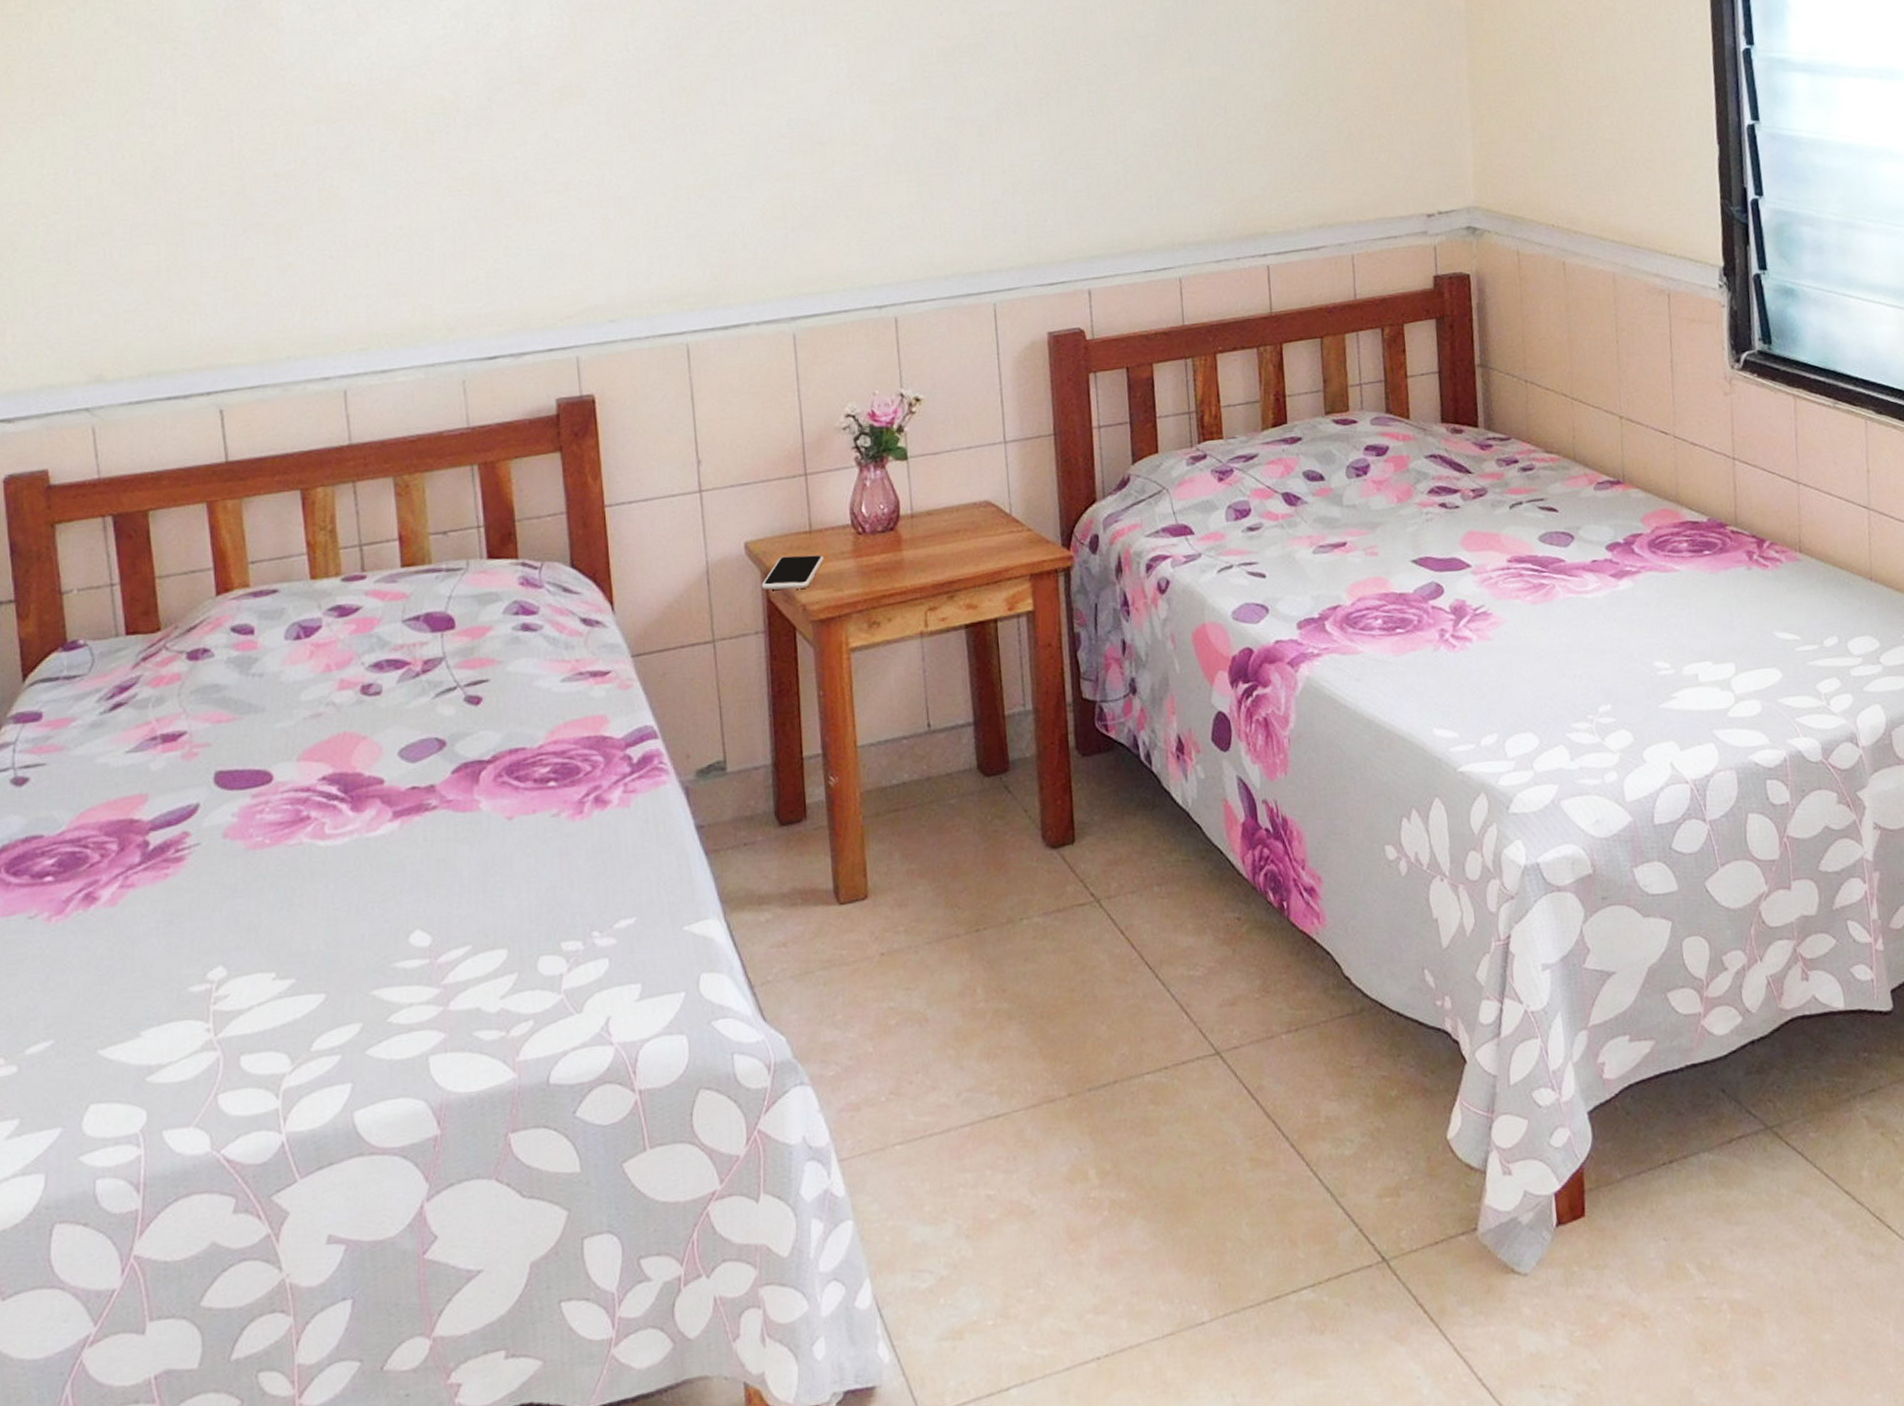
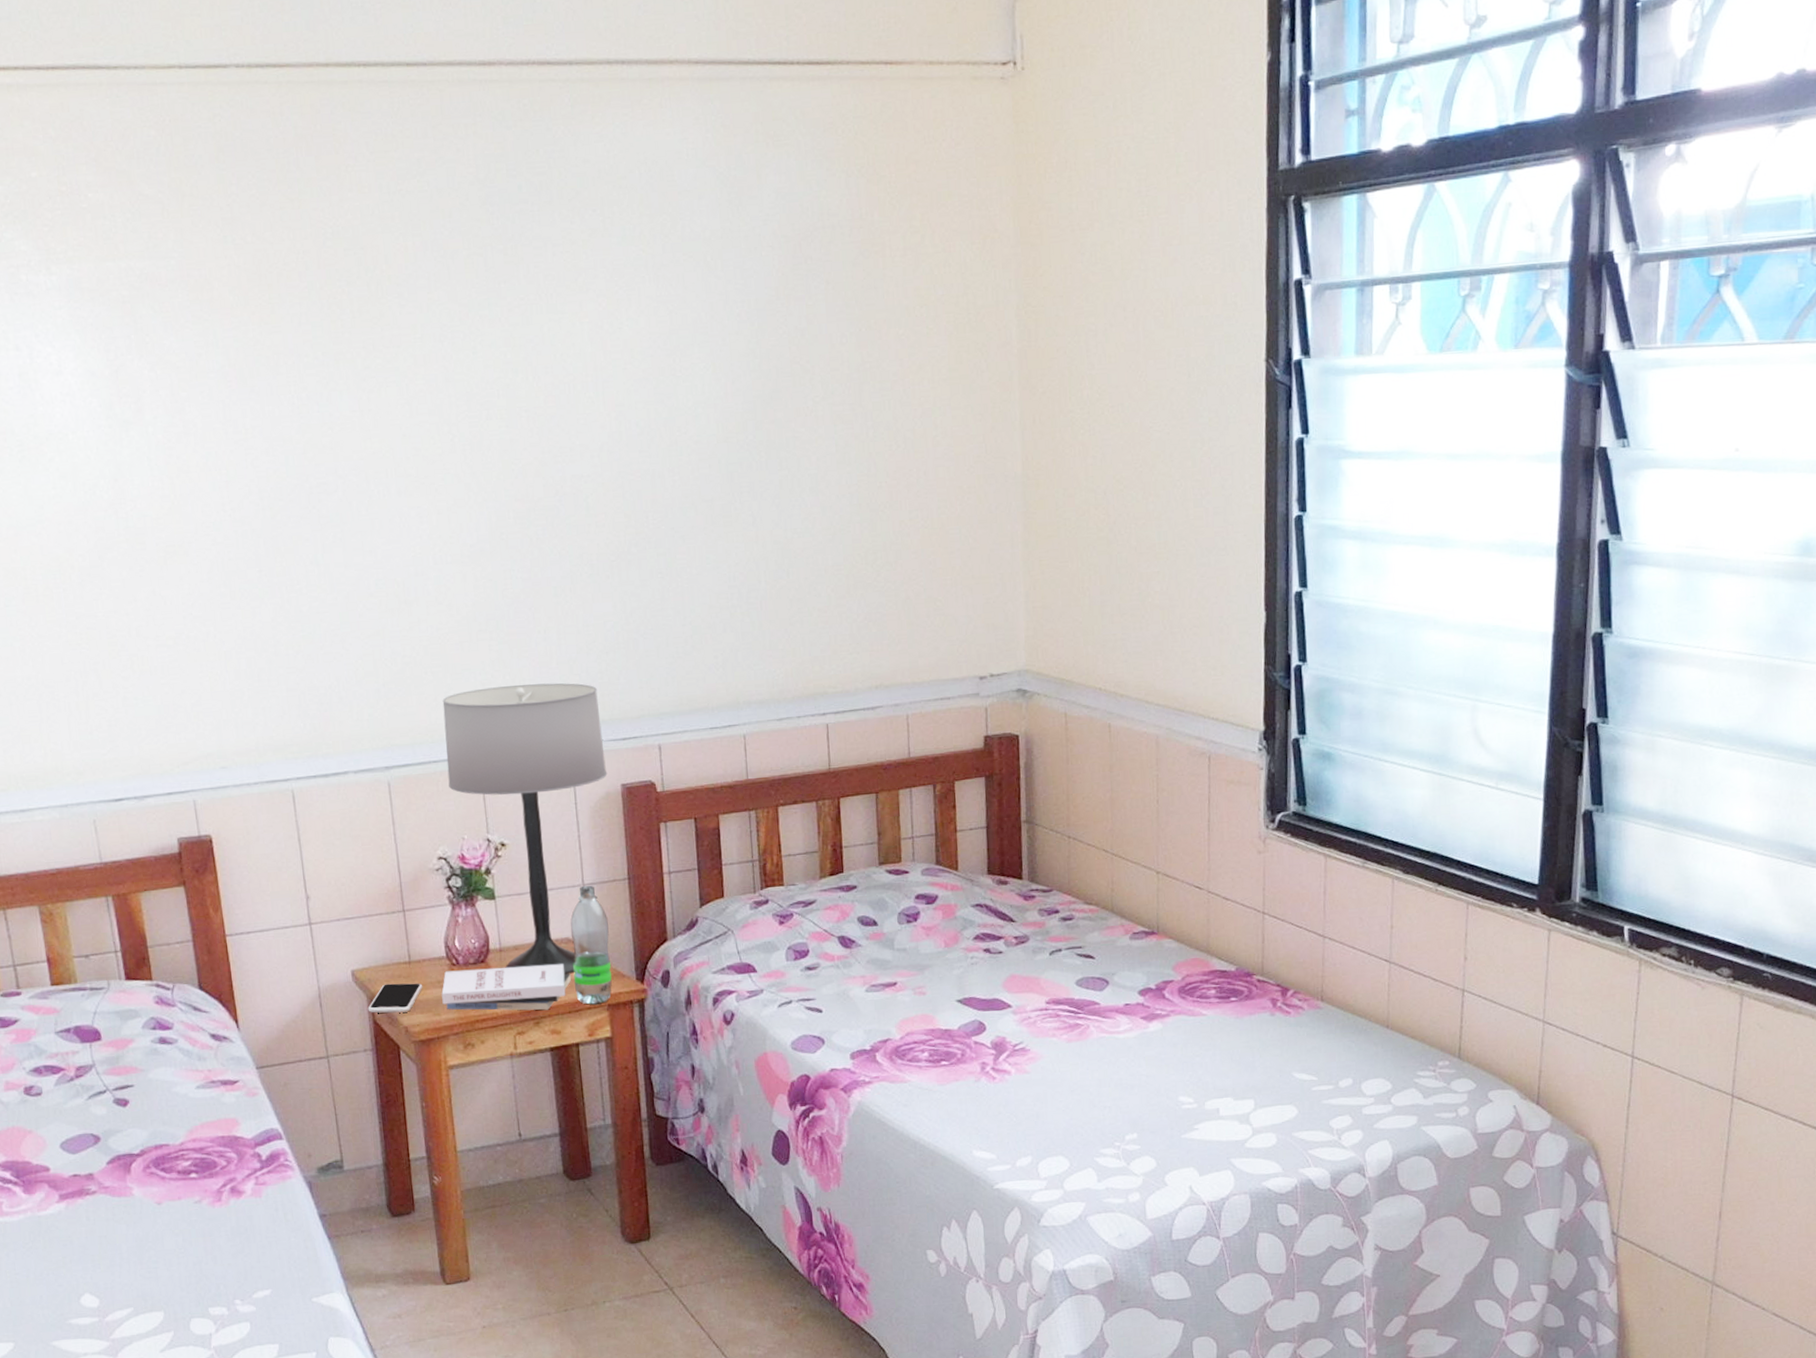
books: none [845,530,990,585] -> present [441,964,571,1011]
table lamp: none [855,225,1033,542] -> present [442,683,608,974]
bottle: none [989,442,1036,575] -> present [570,885,613,1005]

